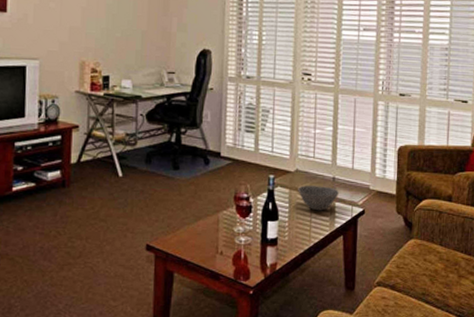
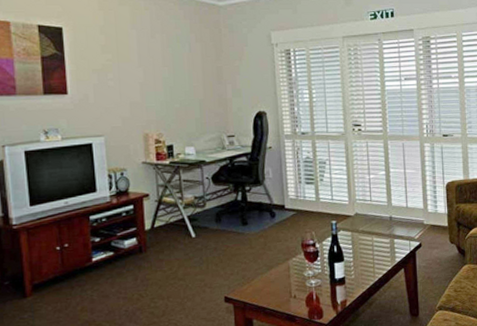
bowl: present [298,185,339,211] -> none [359,225,396,249]

